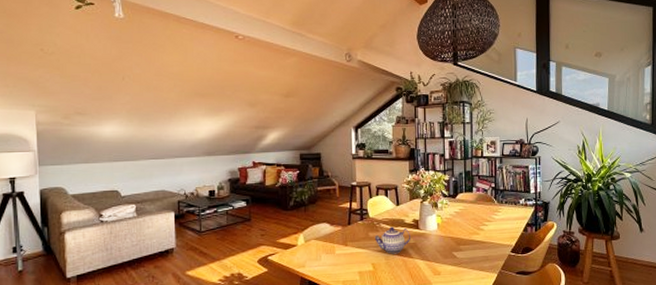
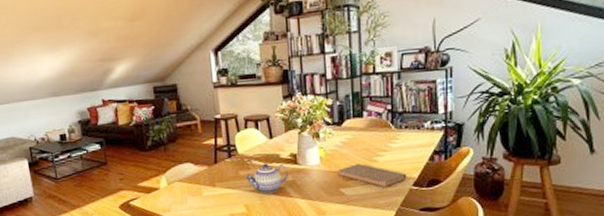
book: none [452,231,507,253] -> present [338,164,407,188]

